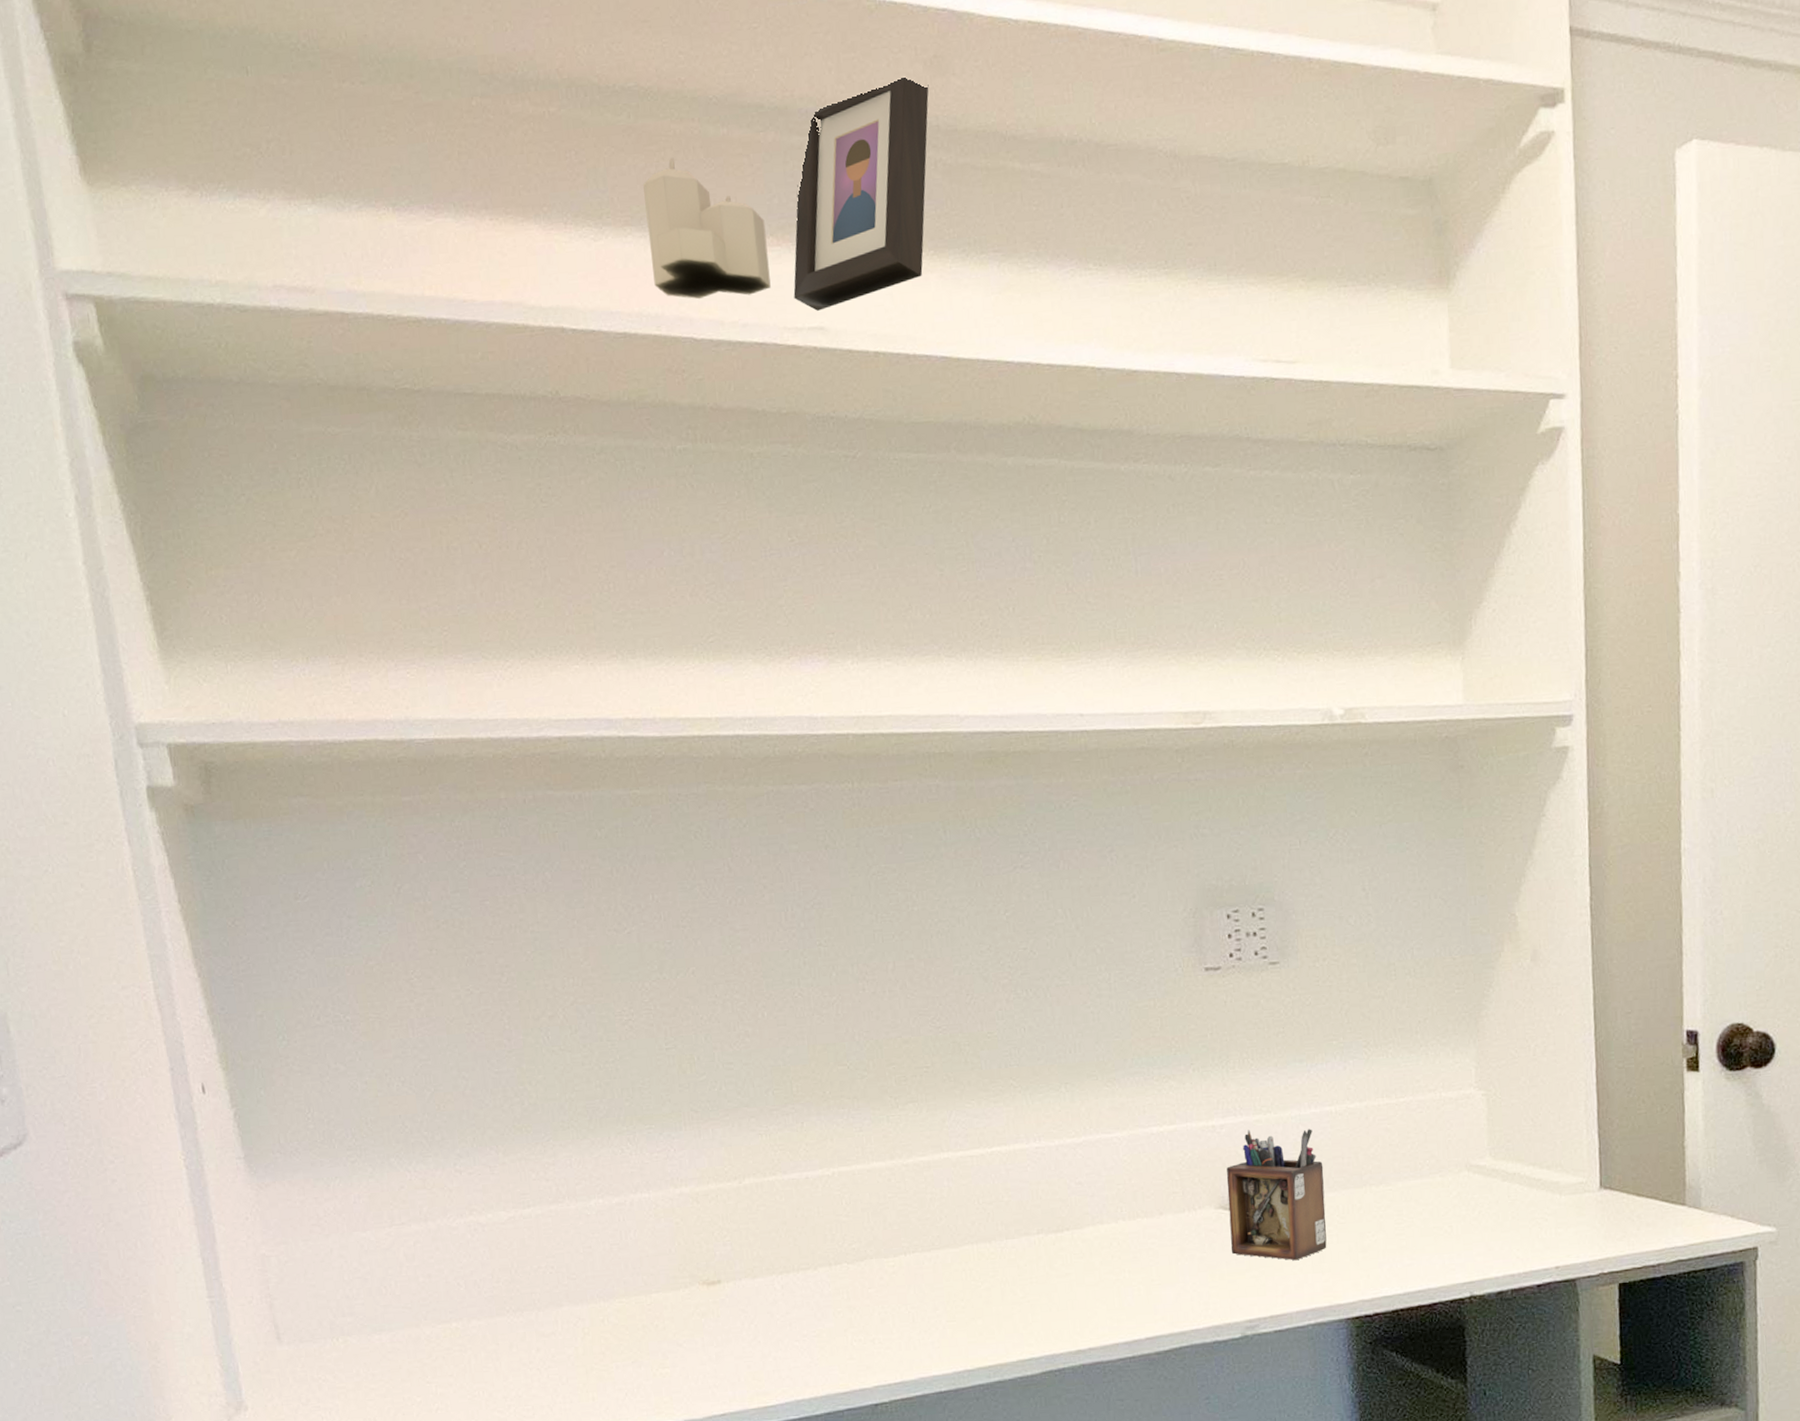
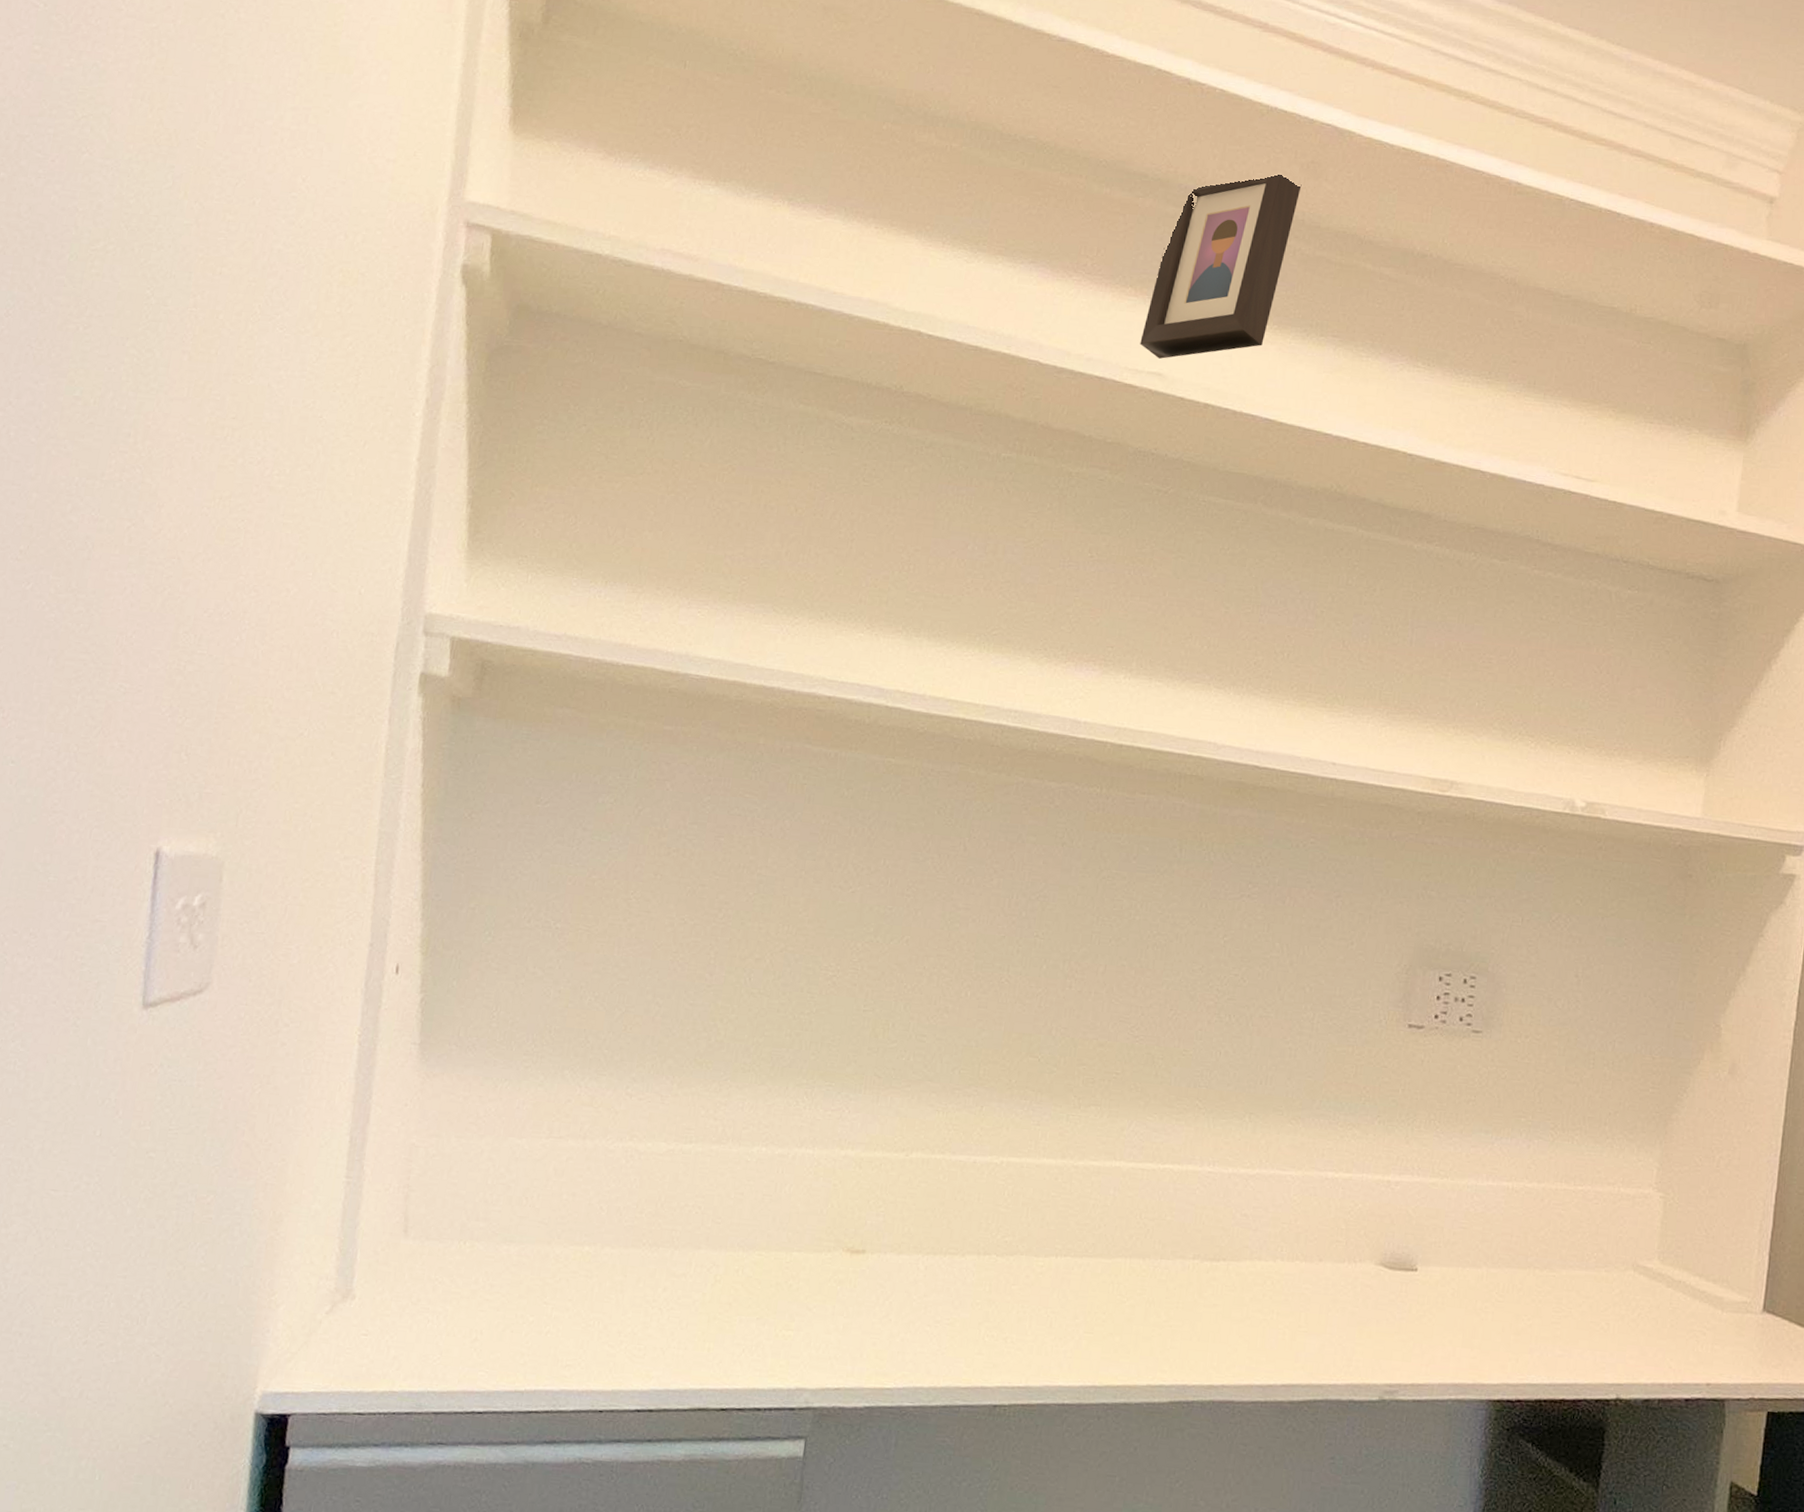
candle: present [643,157,771,300] -> none [1013,204,1127,334]
desk organizer: present [1226,1129,1327,1261] -> none [1384,1191,1491,1332]

